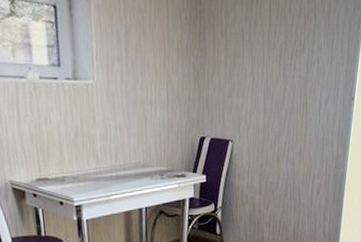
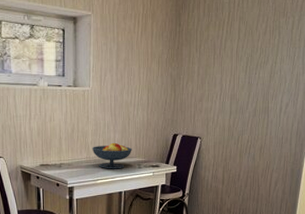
fruit bowl: none [101,148,152,182] -> present [91,142,132,169]

